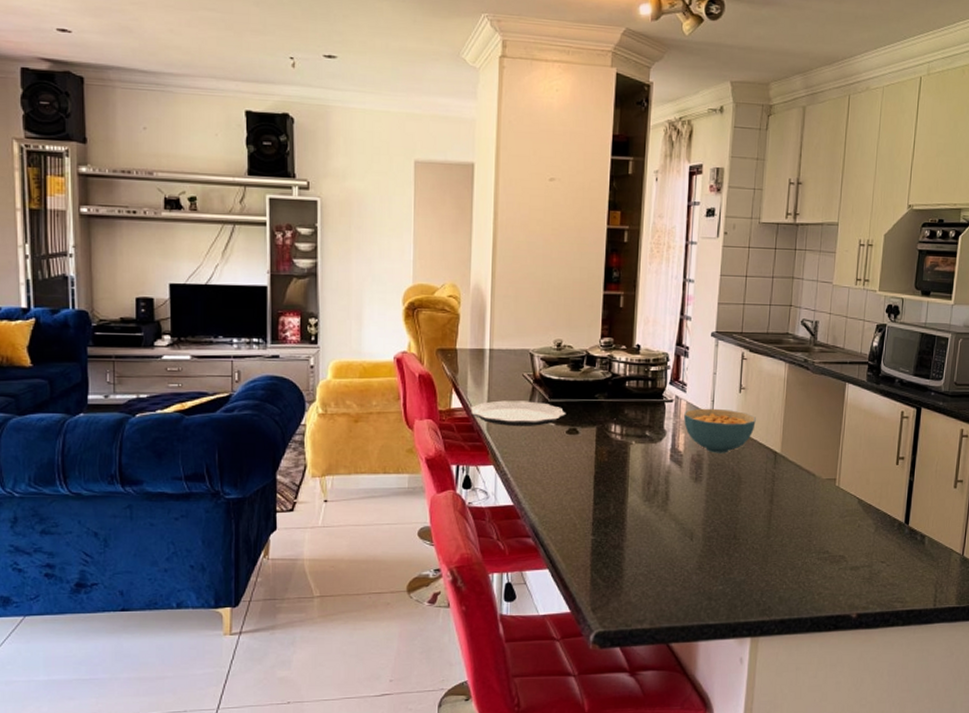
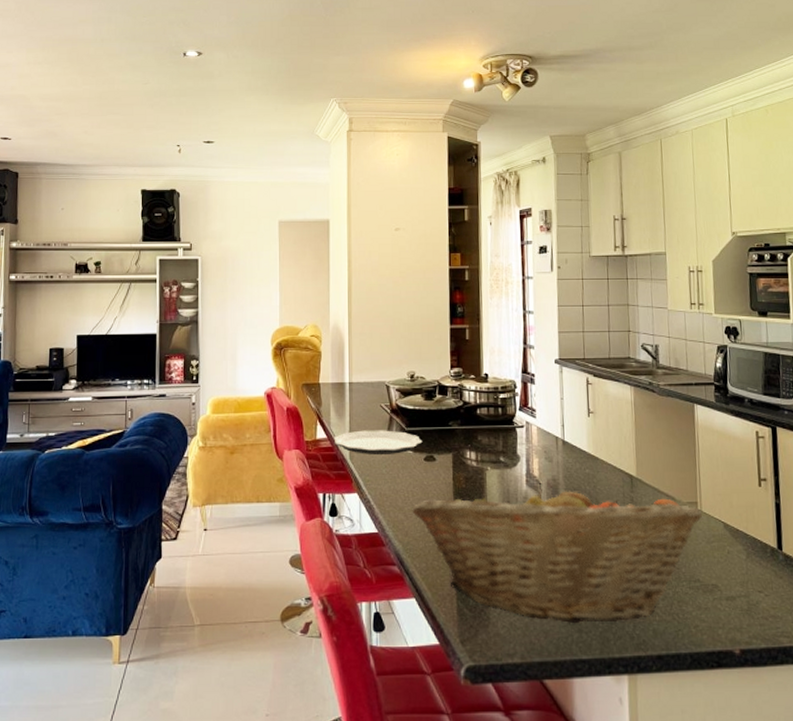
fruit basket: none [549,455,840,593] -> present [411,480,703,624]
cereal bowl: present [684,408,756,453] -> none [536,433,608,478]

